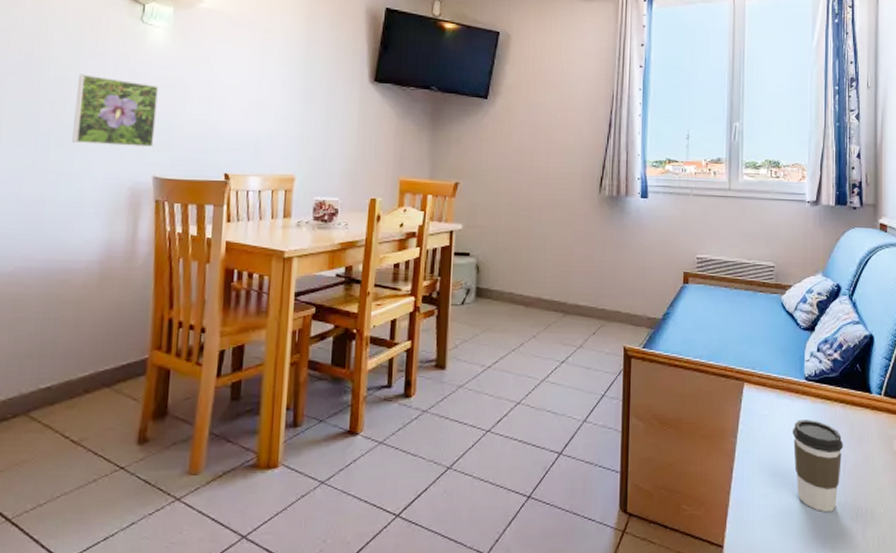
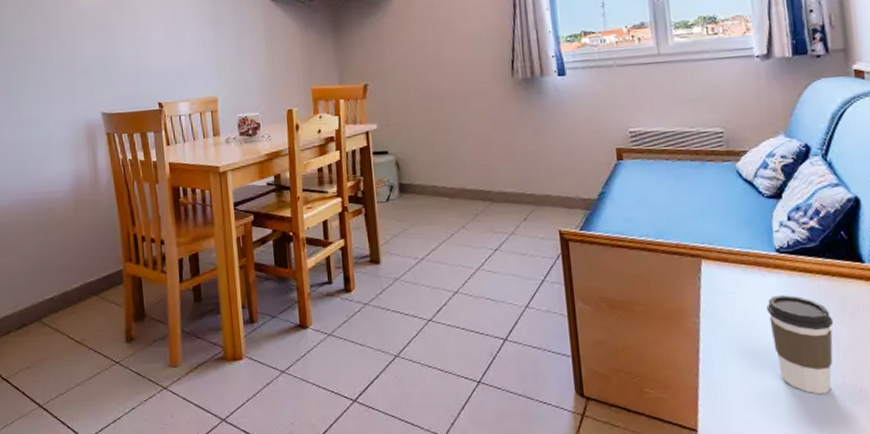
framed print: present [72,74,160,148] -> none [31,31,98,93]

